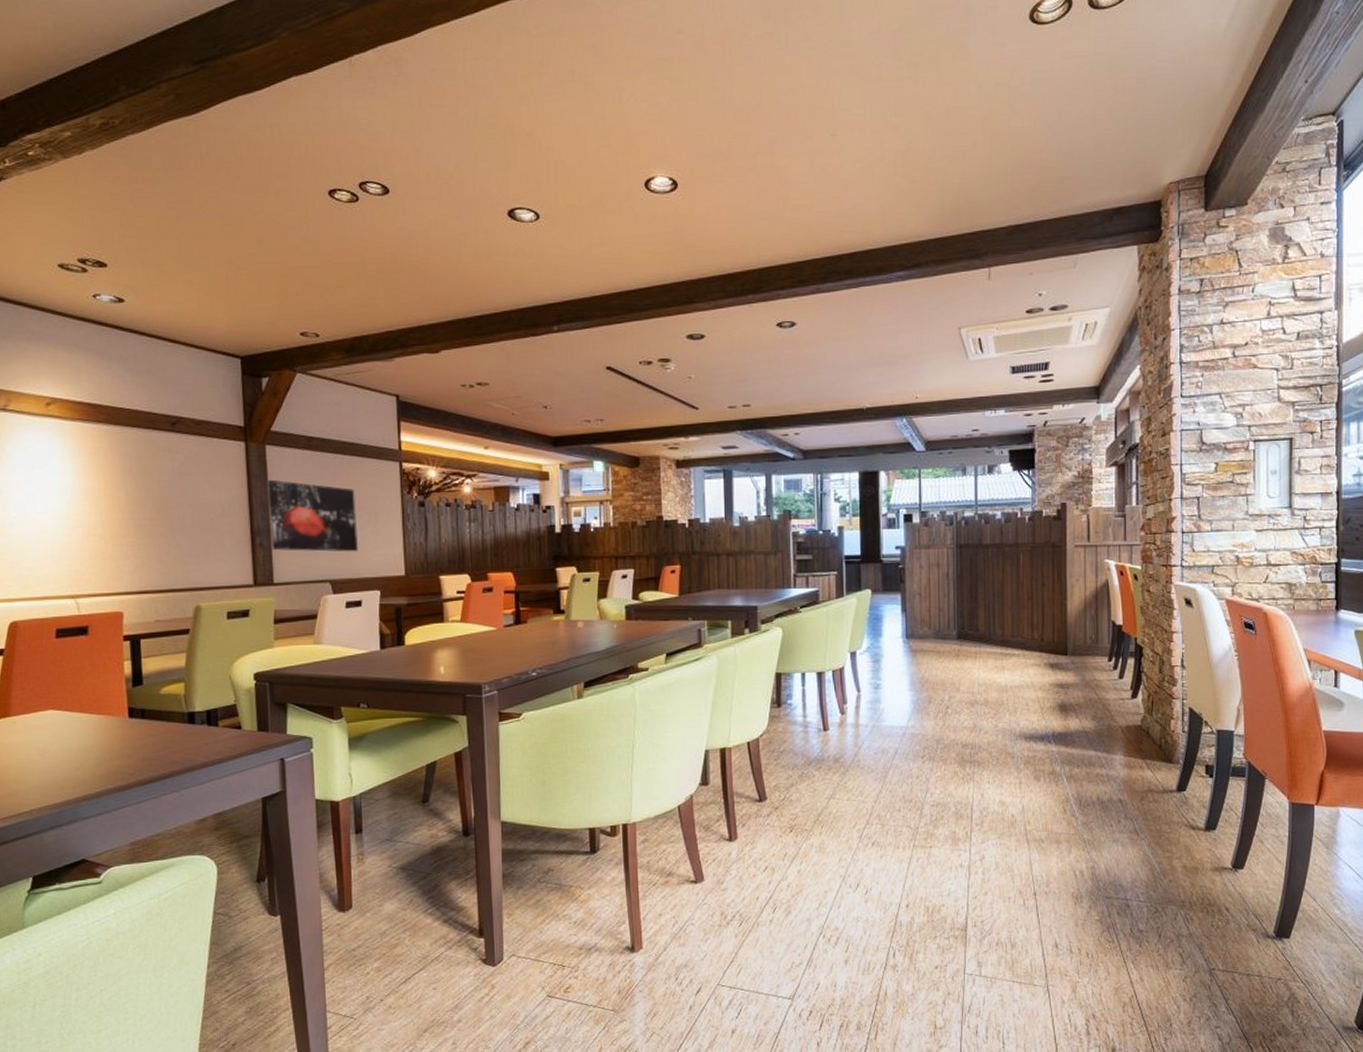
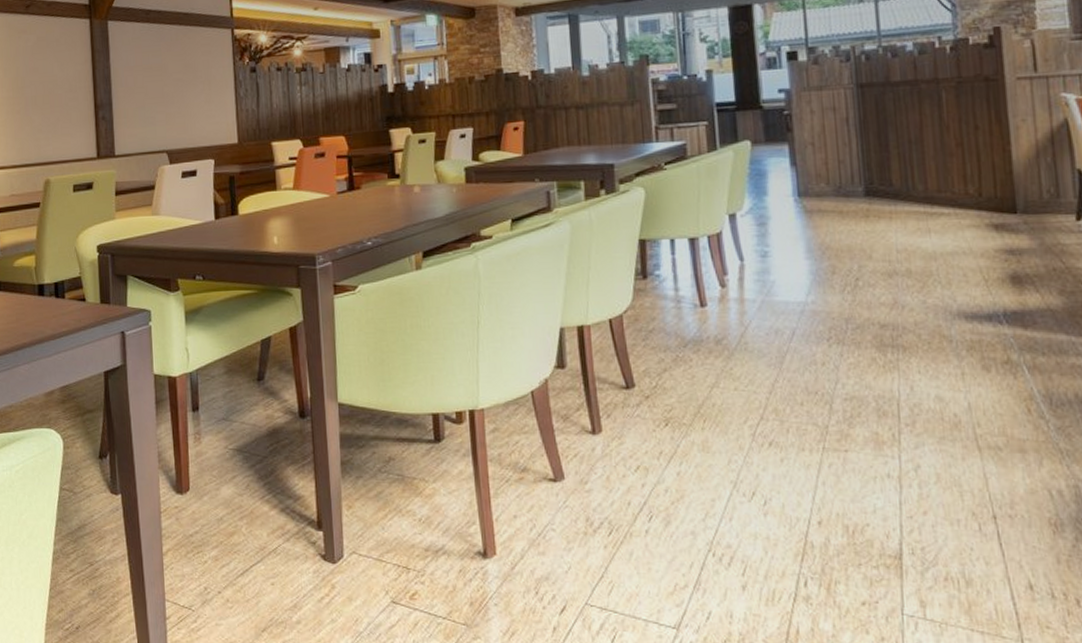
wall art: present [267,479,358,552] -> none [109,53,193,123]

